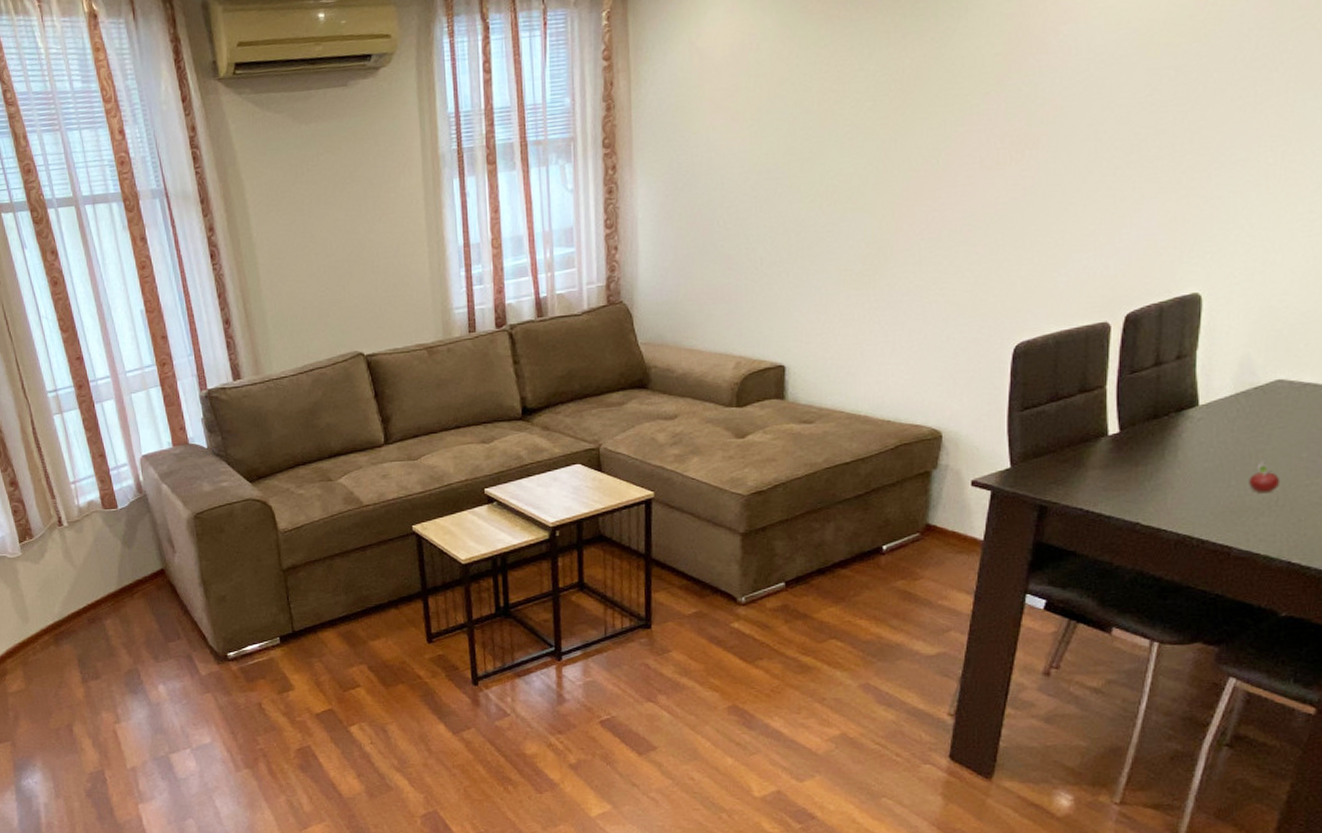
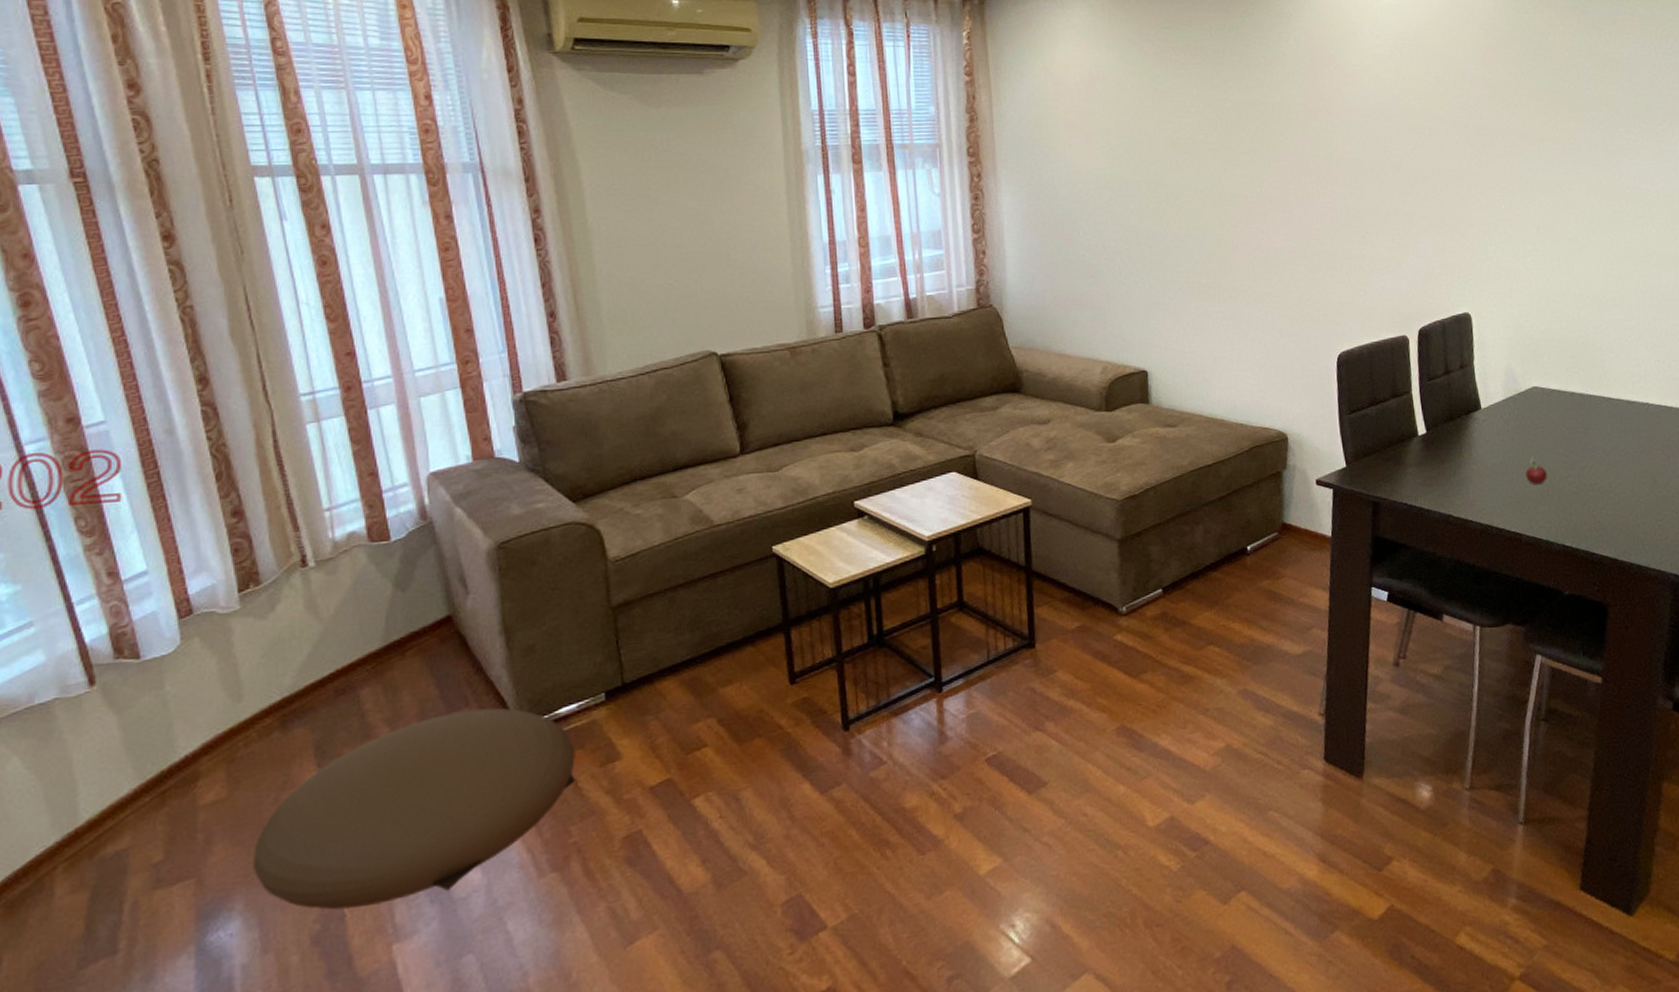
pouf: none [45,642,260,775] -> present [253,707,576,910]

